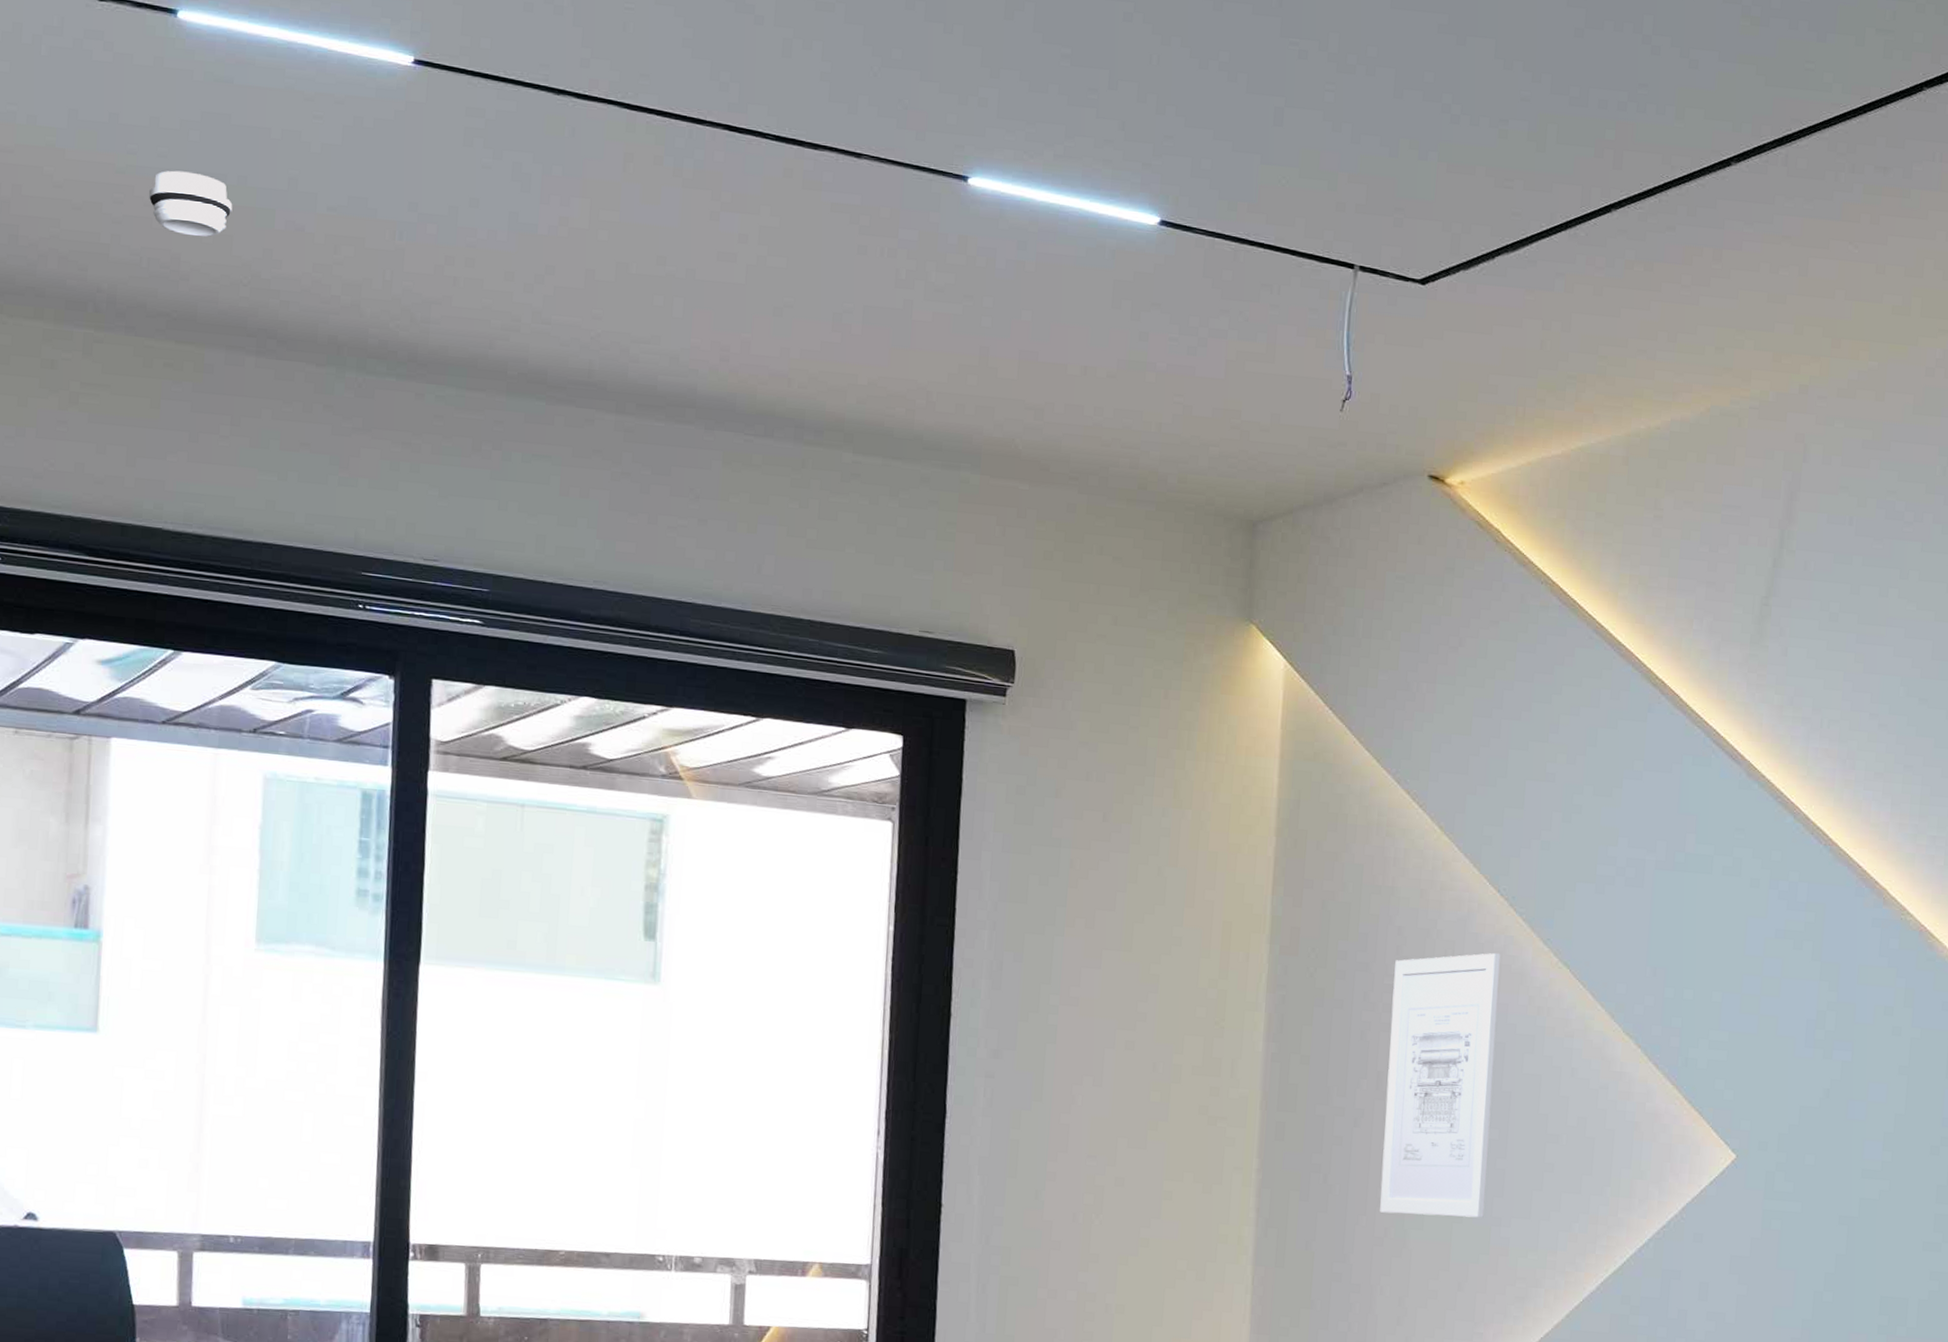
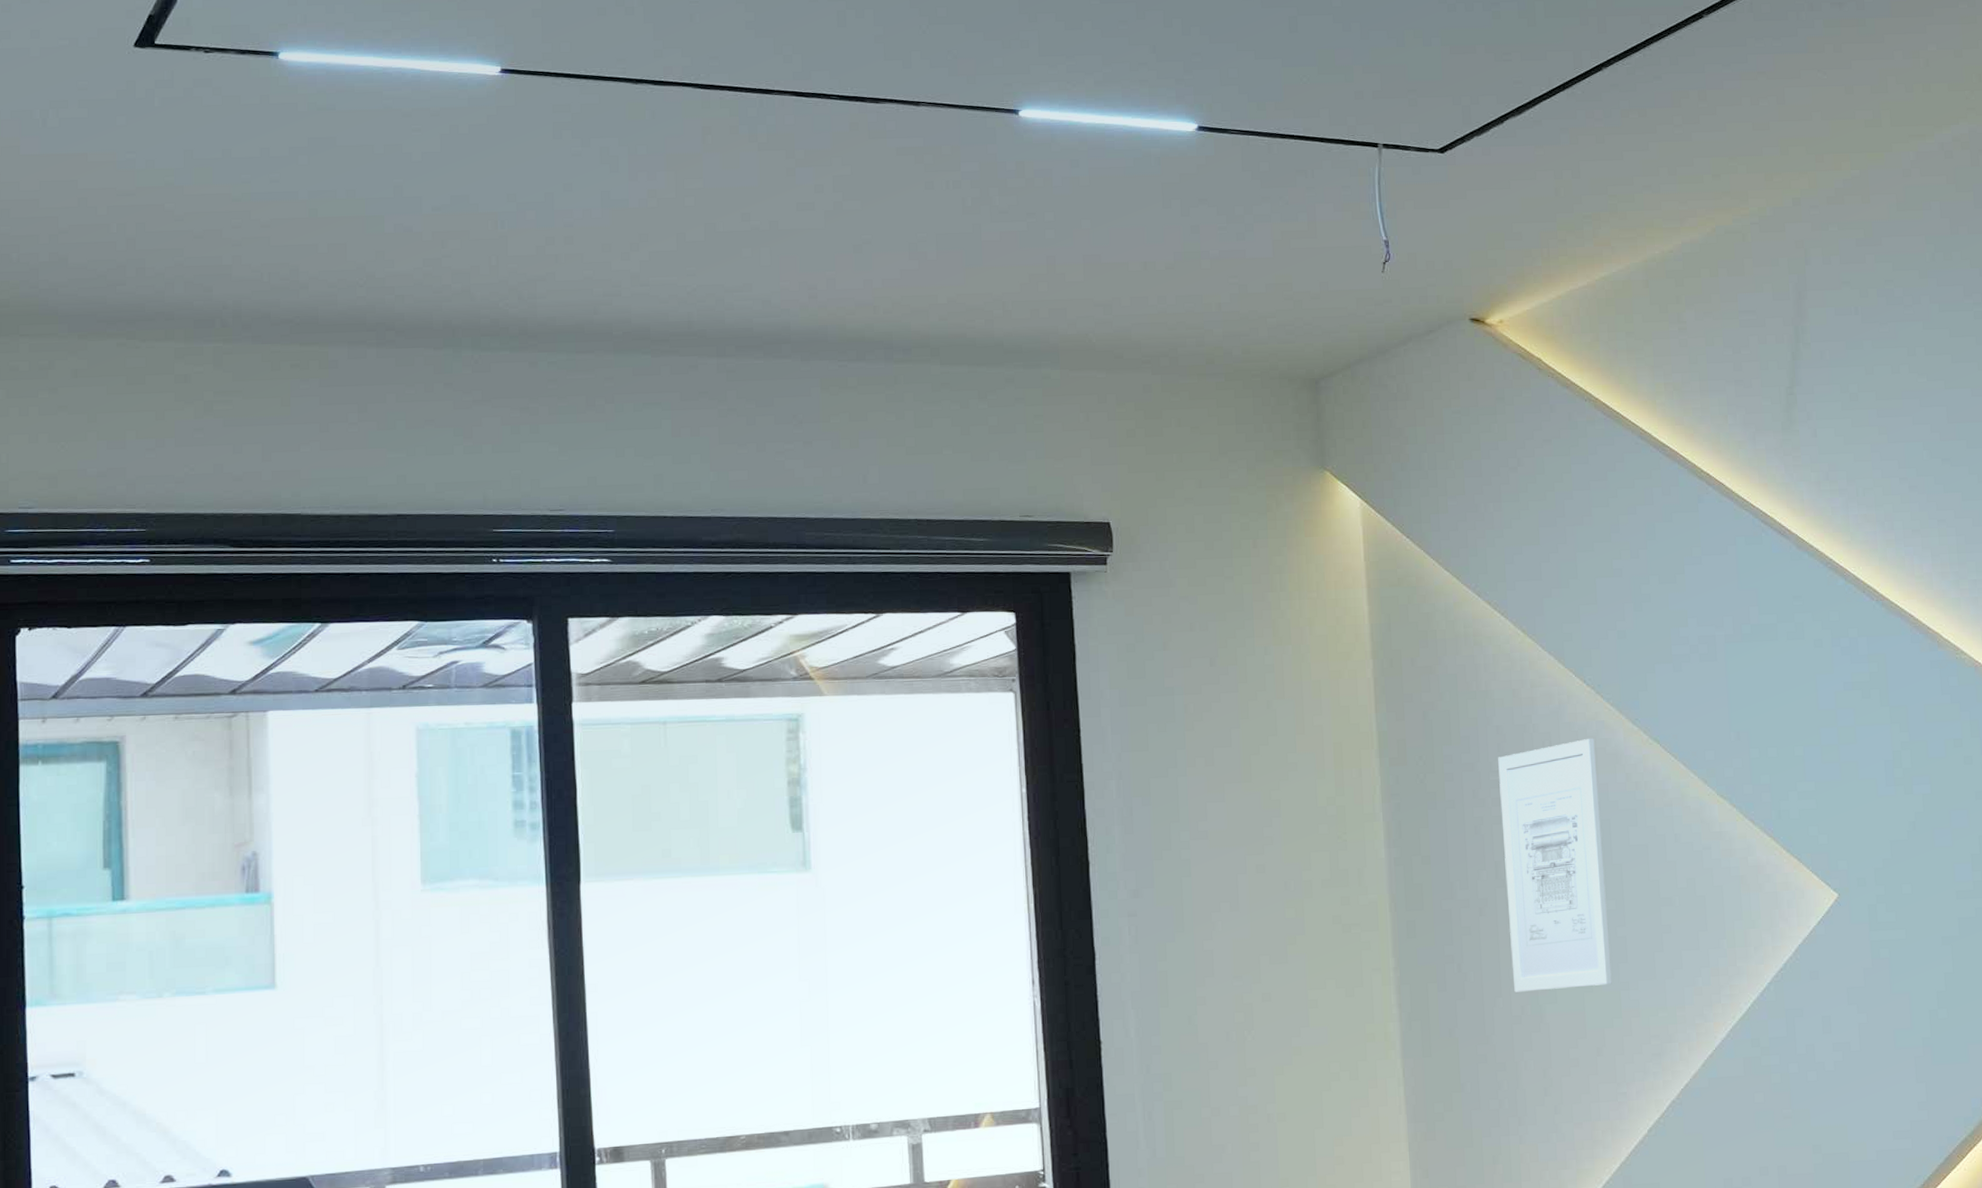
smoke detector: present [148,170,233,238] -> none [264,192,344,249]

